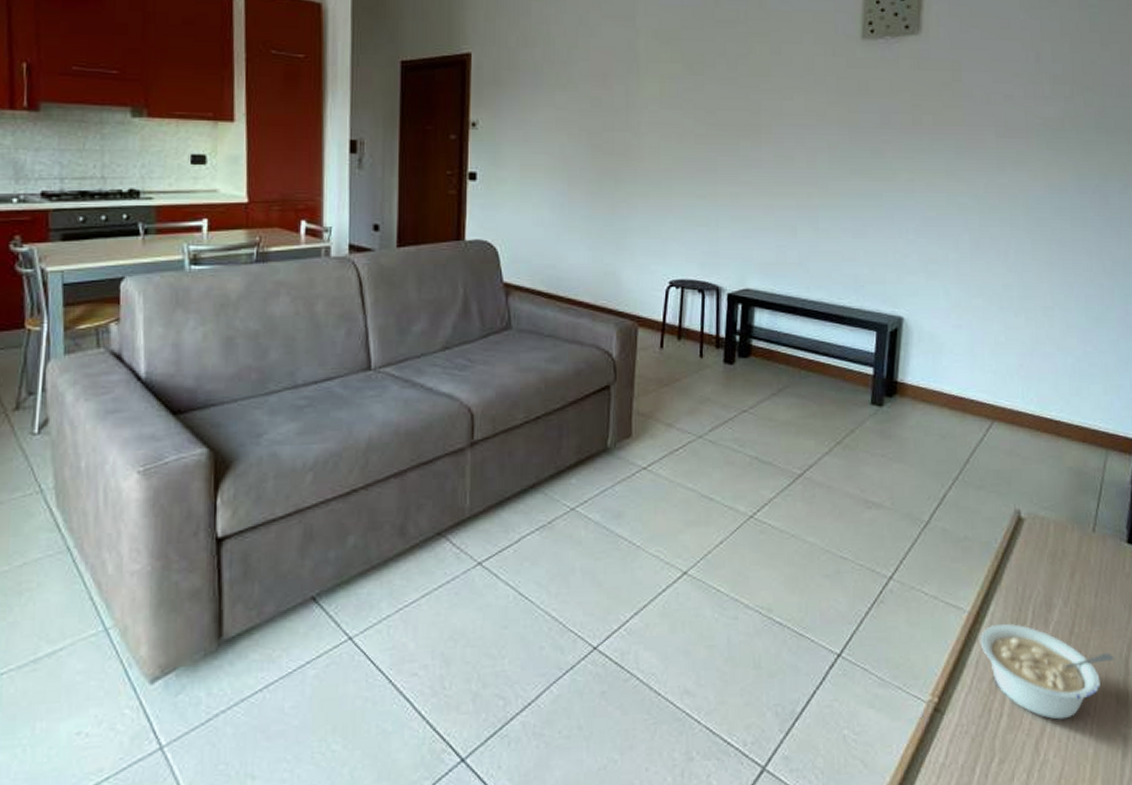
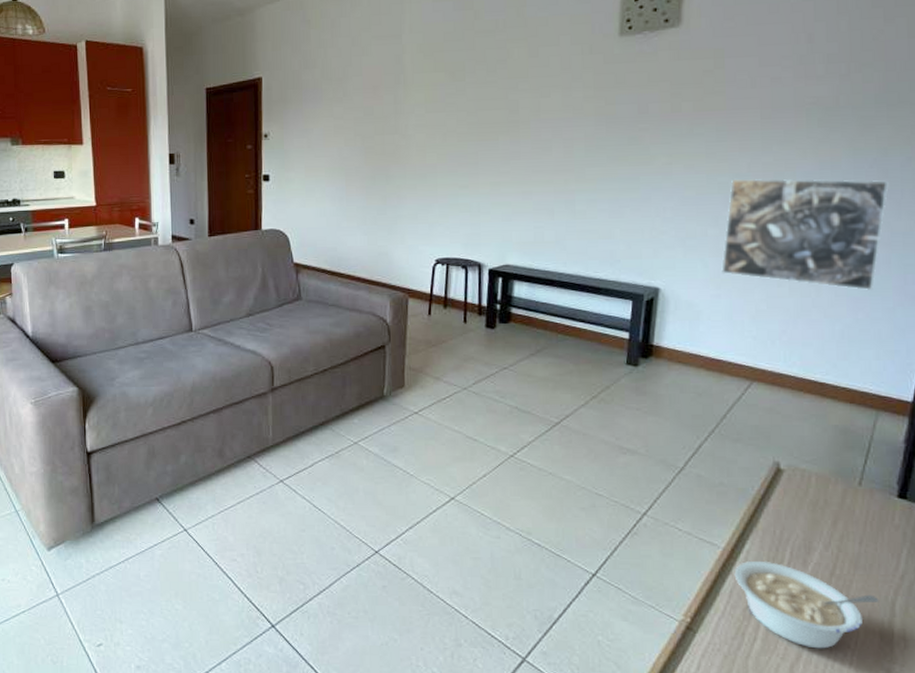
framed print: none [962,199,1110,321] -> present [721,178,889,290]

